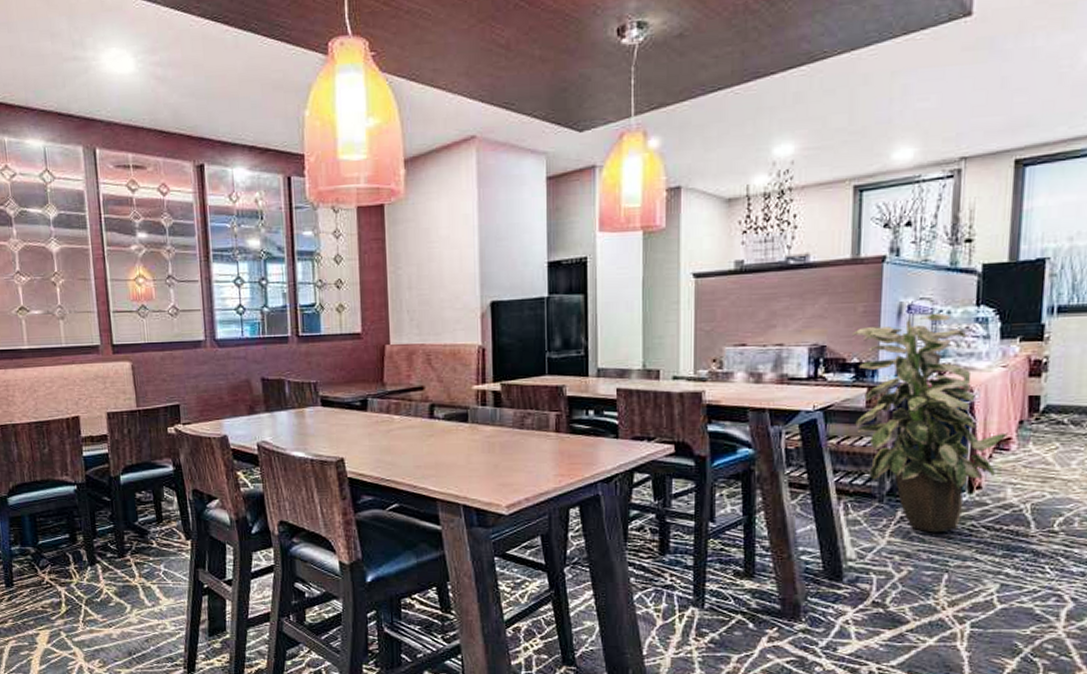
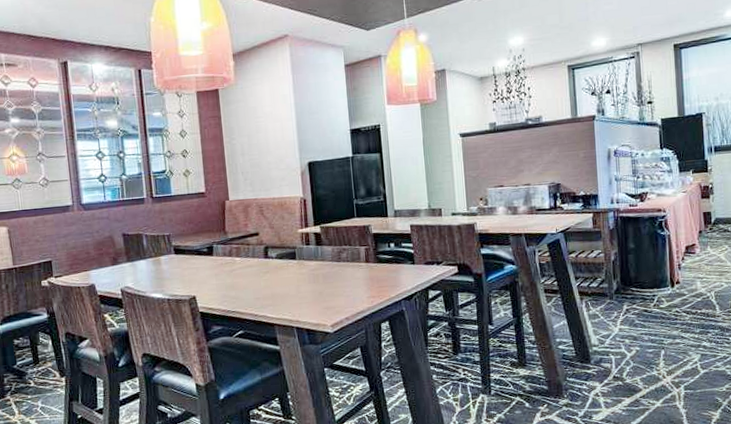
indoor plant: present [853,314,1008,533] -> none [578,156,692,320]

